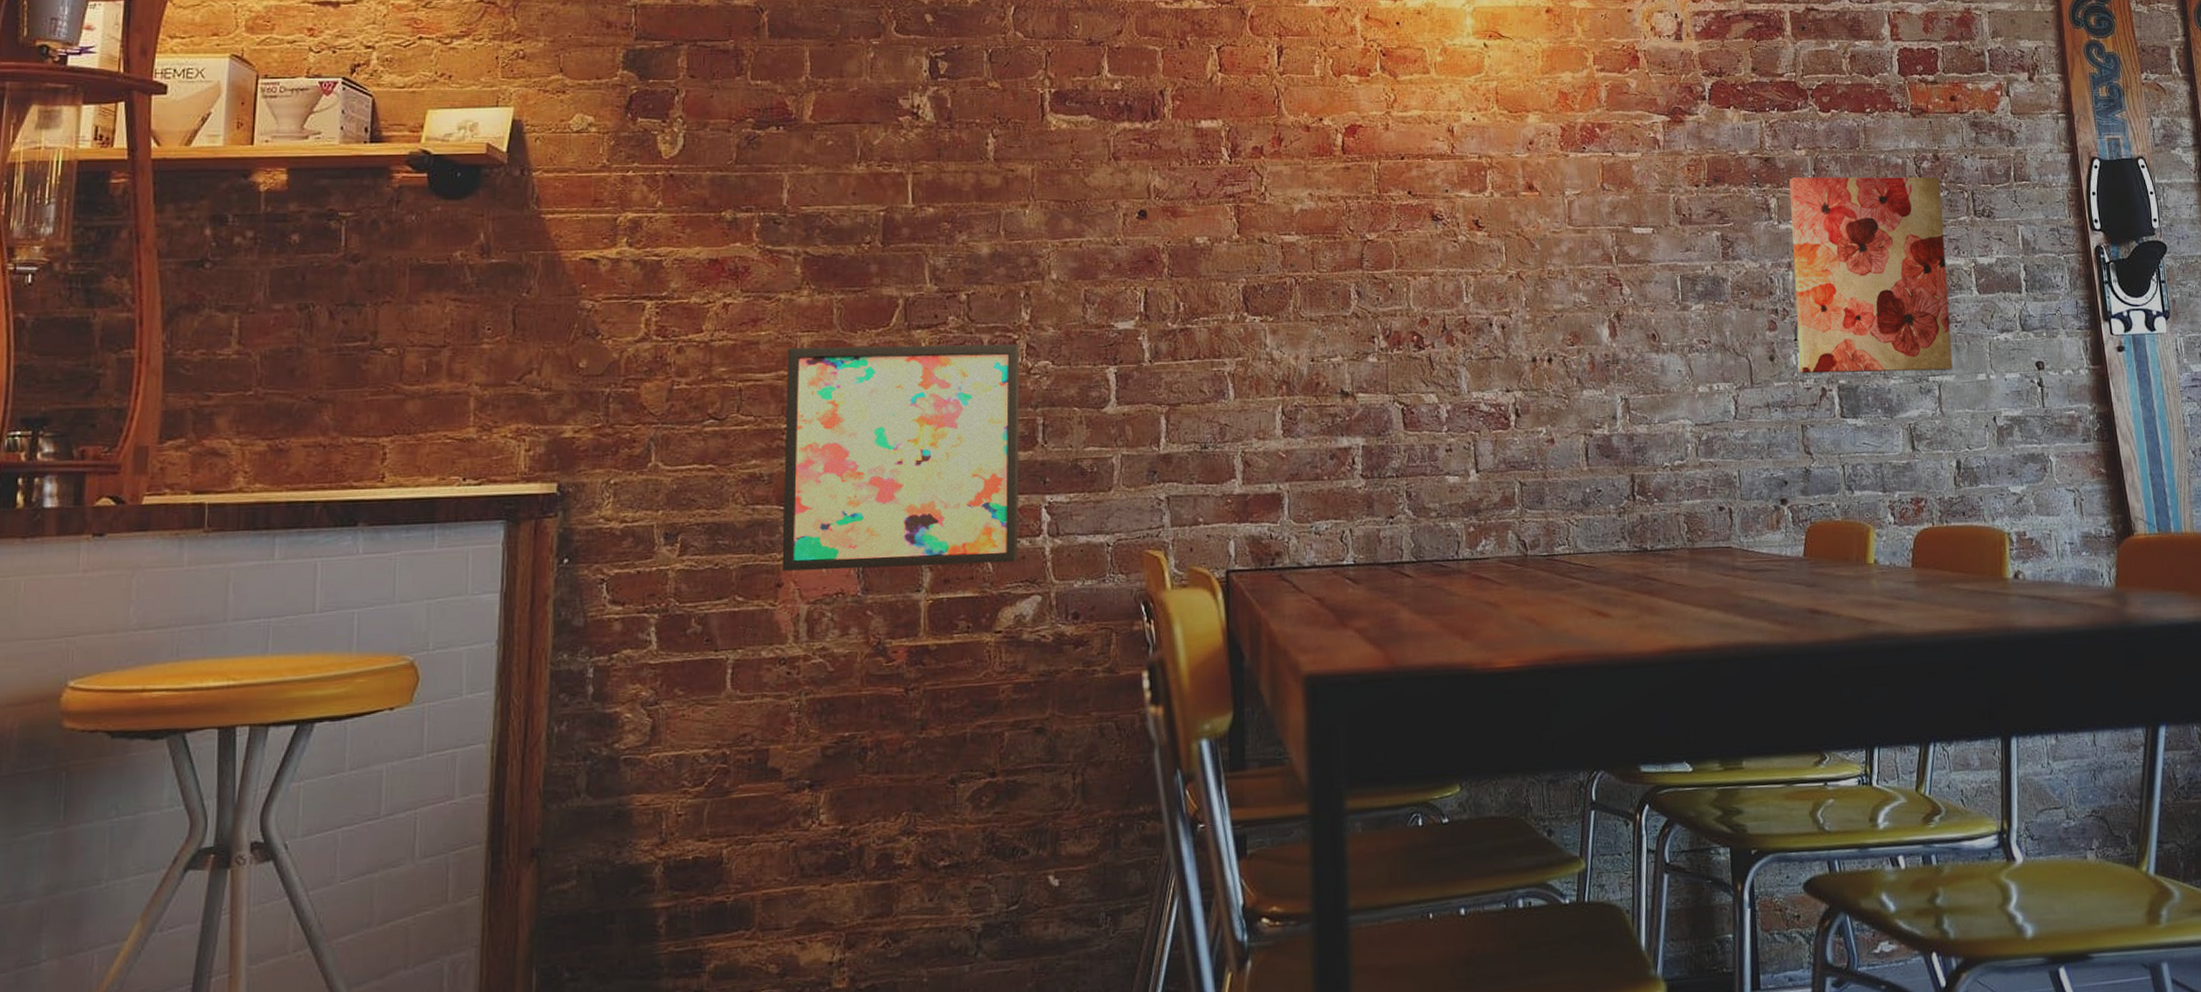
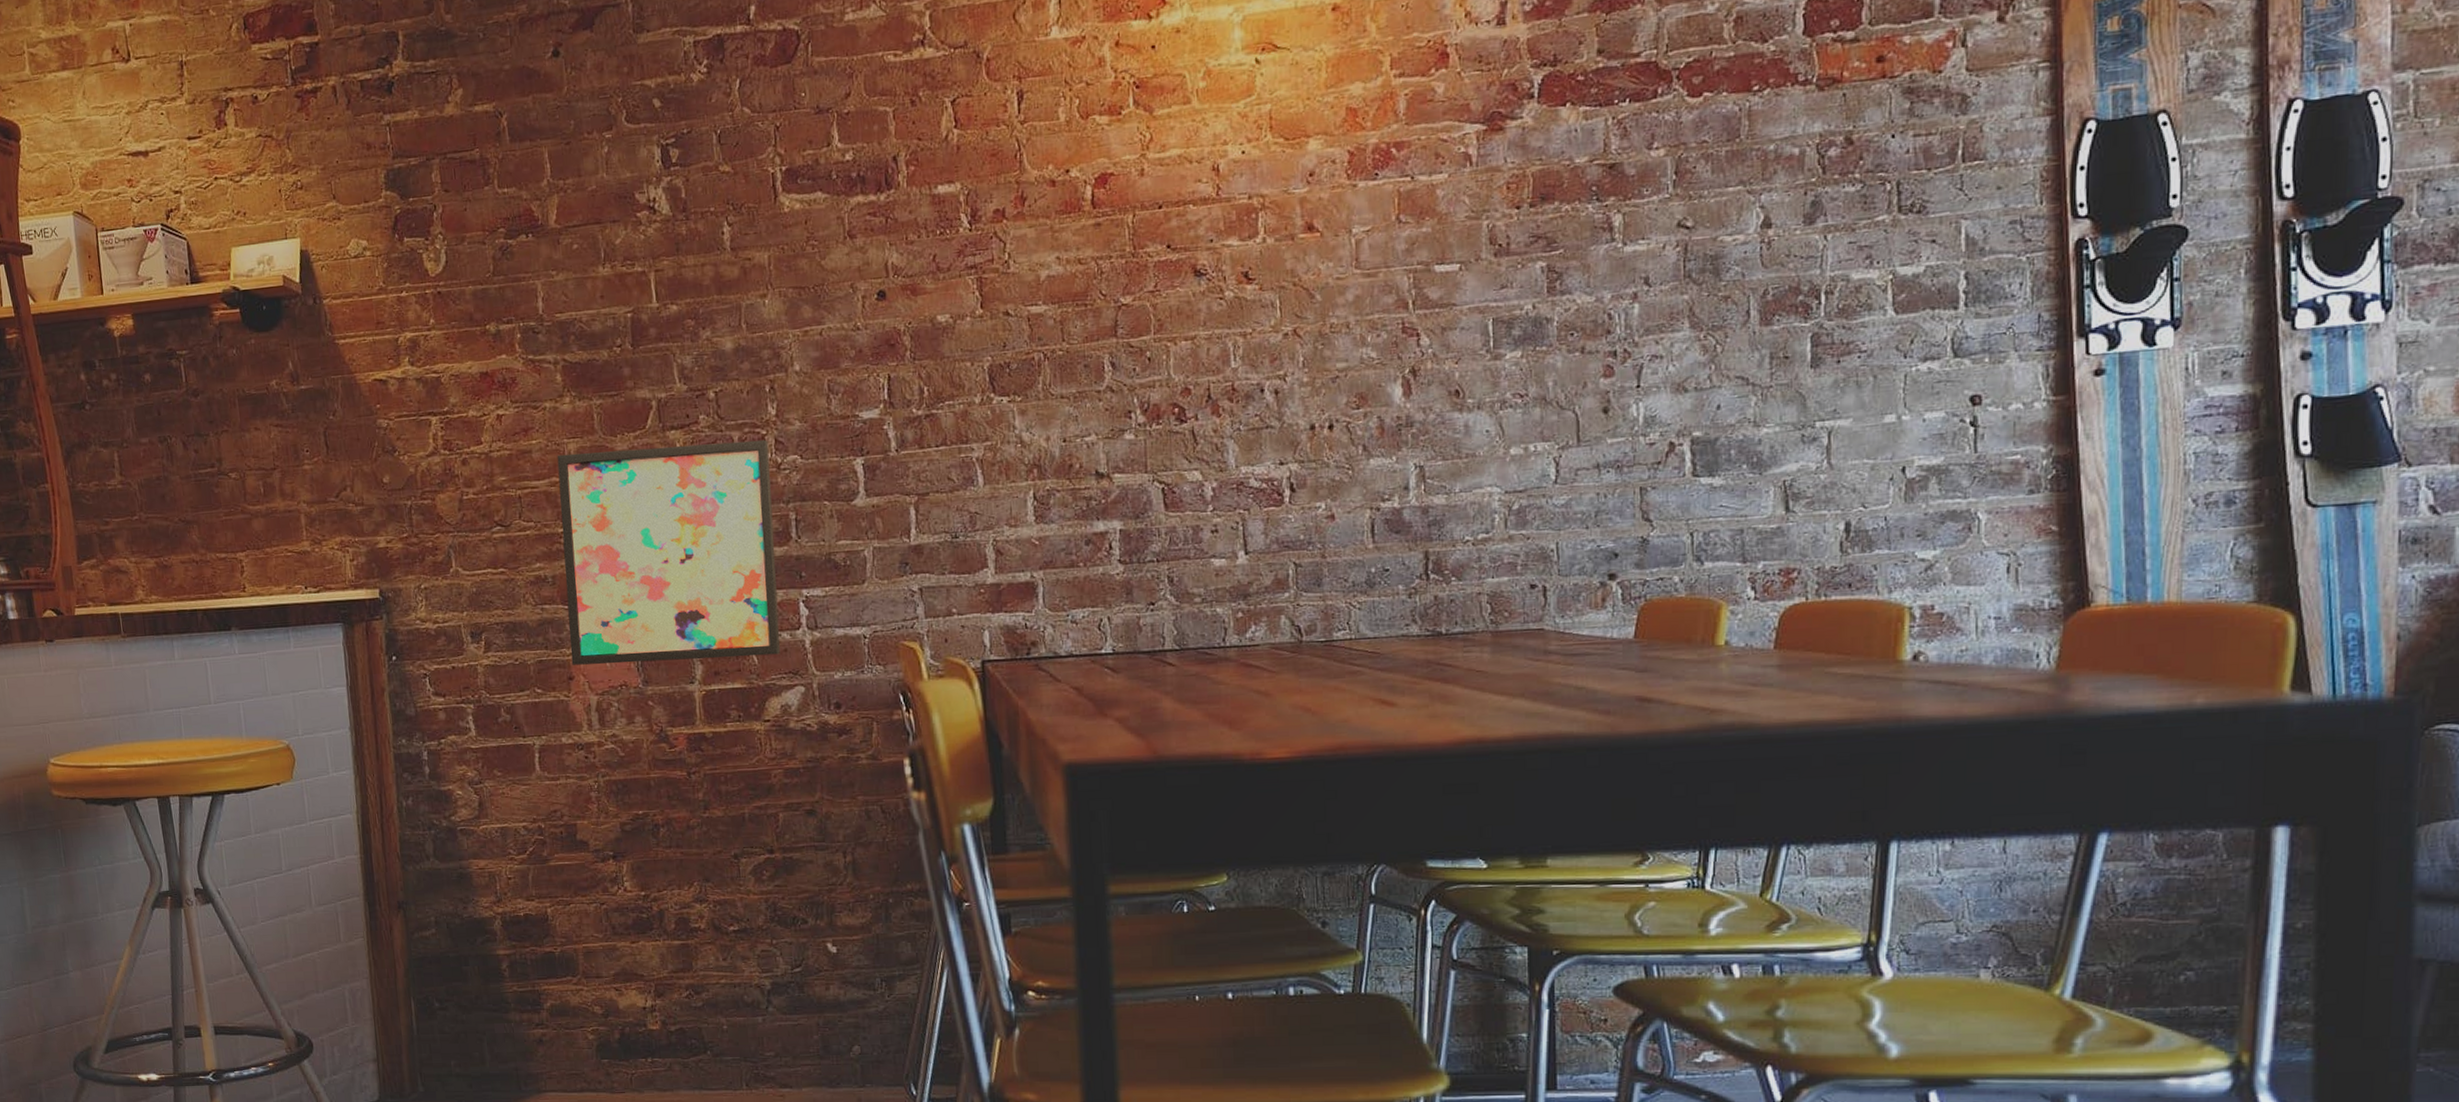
wall art: present [1789,176,1953,374] -> none [1640,167,1852,427]

